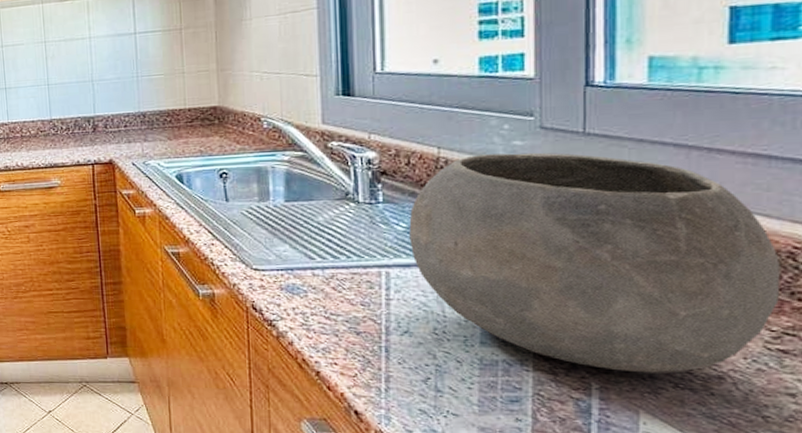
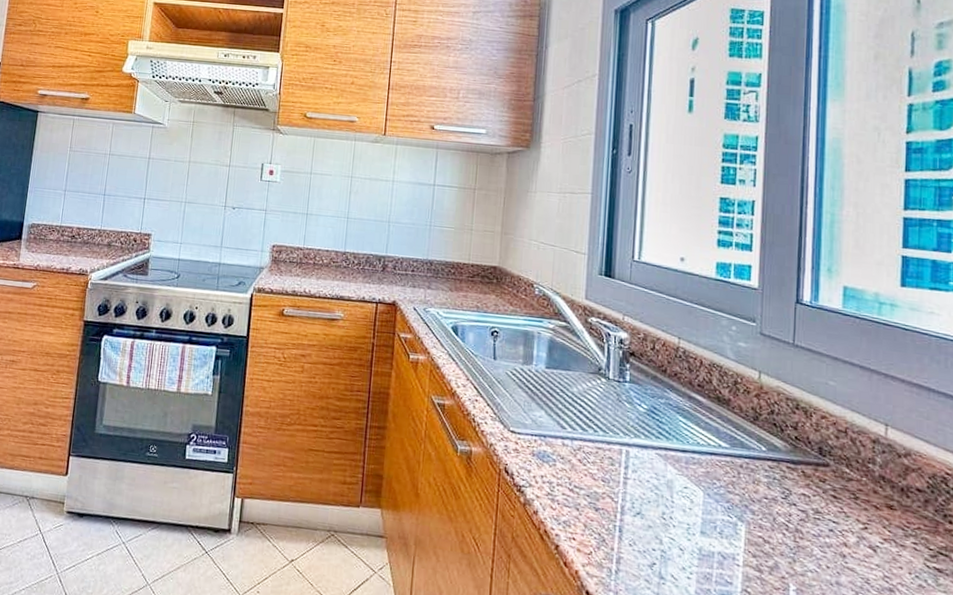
bowl: present [409,152,780,373] -> none [648,350,936,581]

